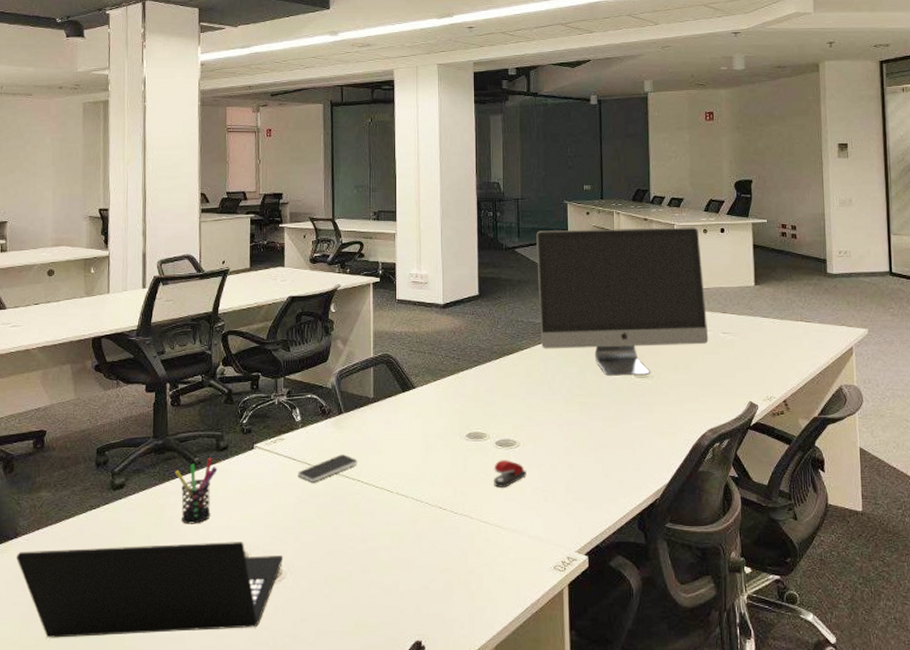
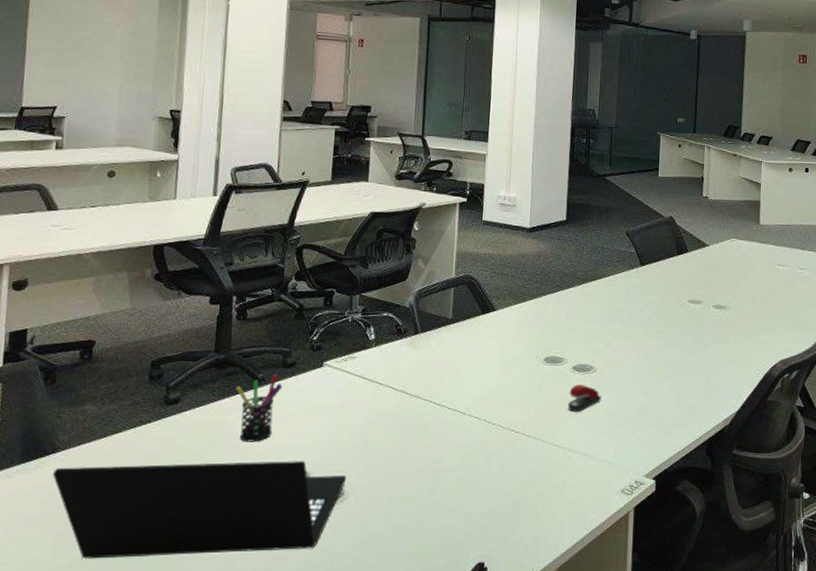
smartphone: present [298,454,358,483] -> none [368,374,432,403]
monitor: present [536,227,709,376] -> none [624,160,787,306]

